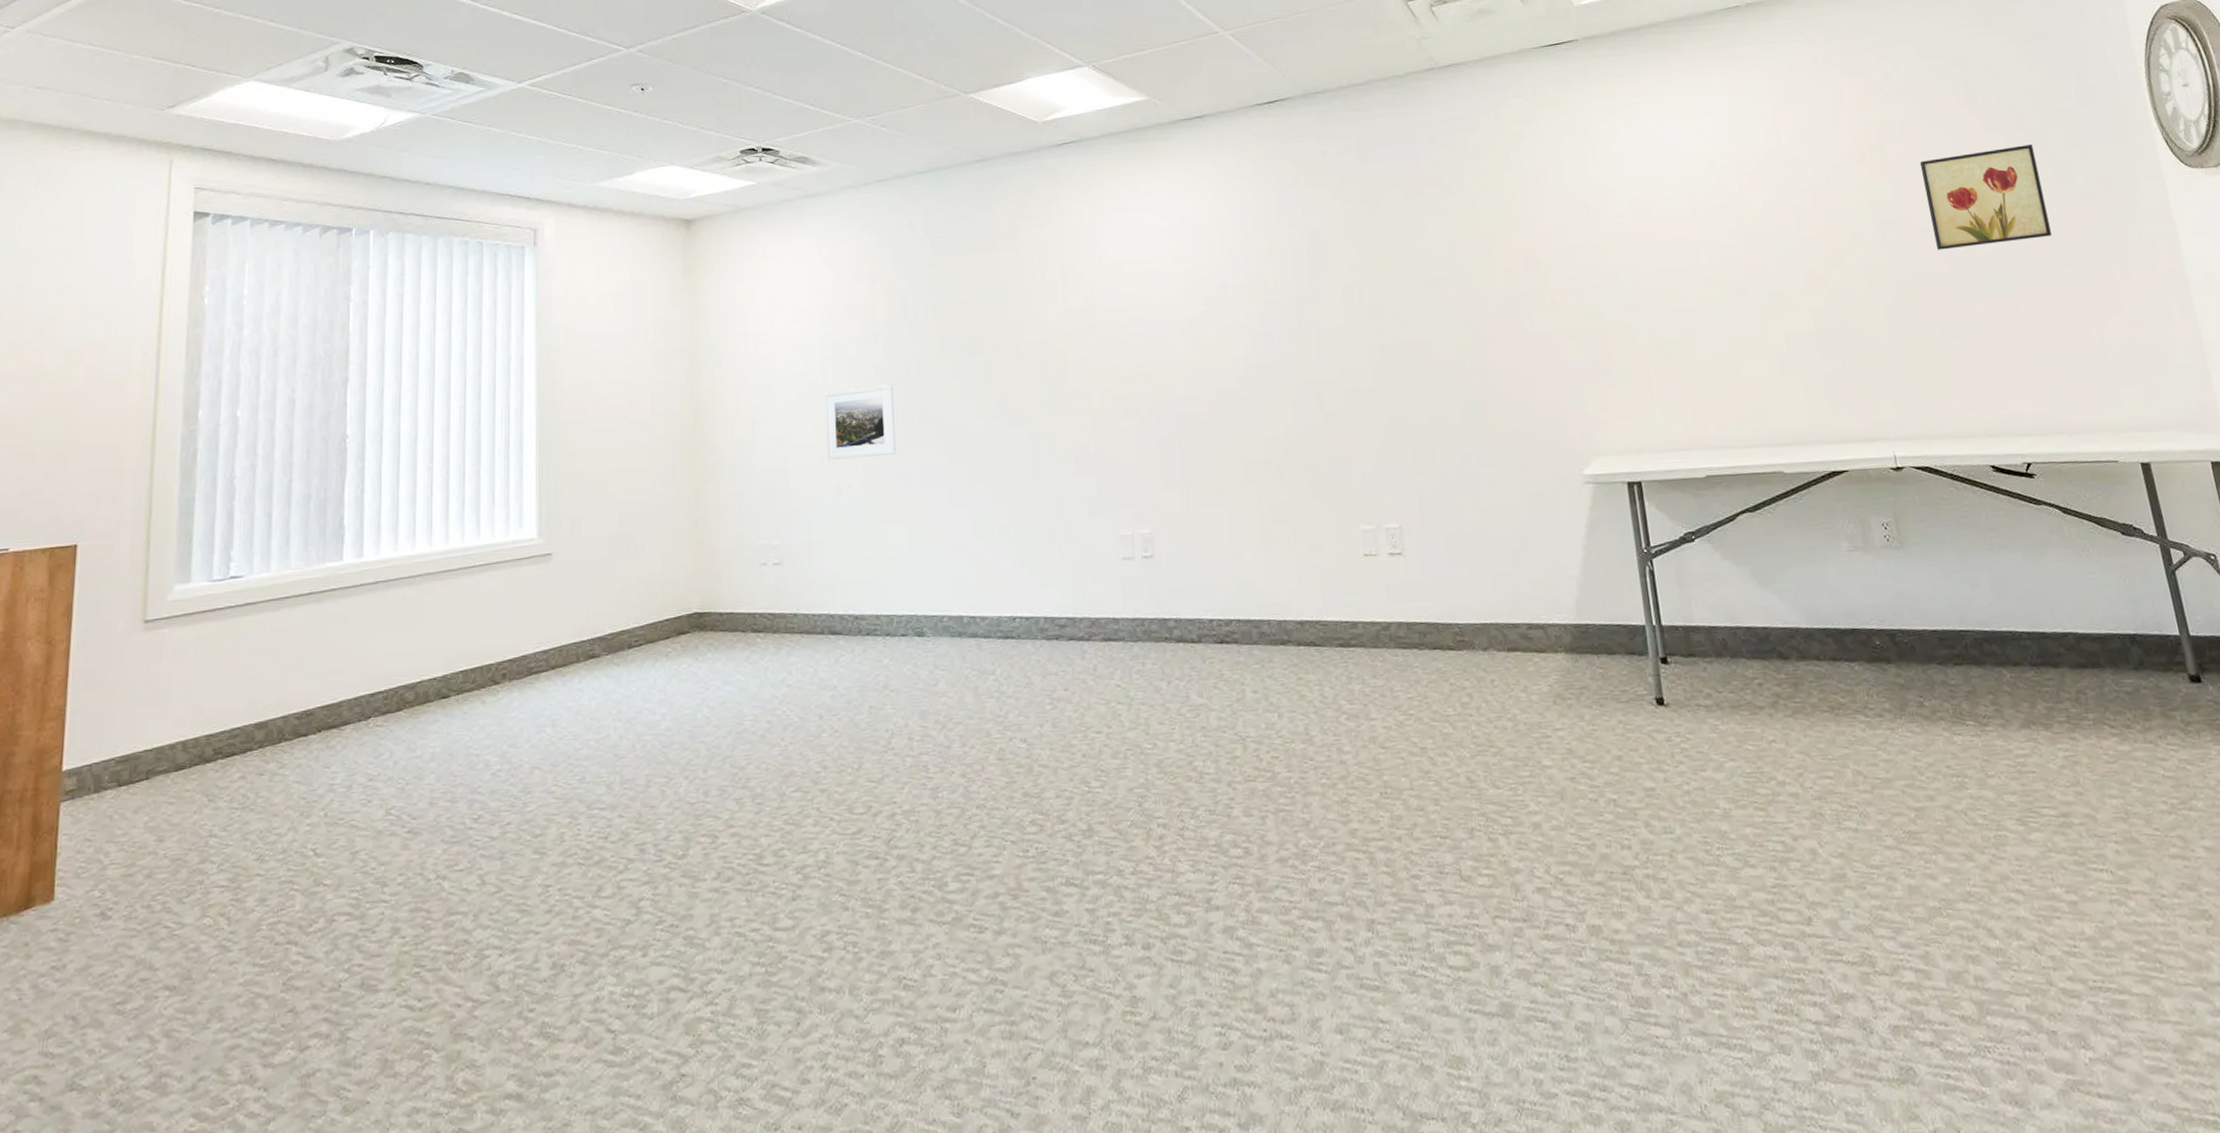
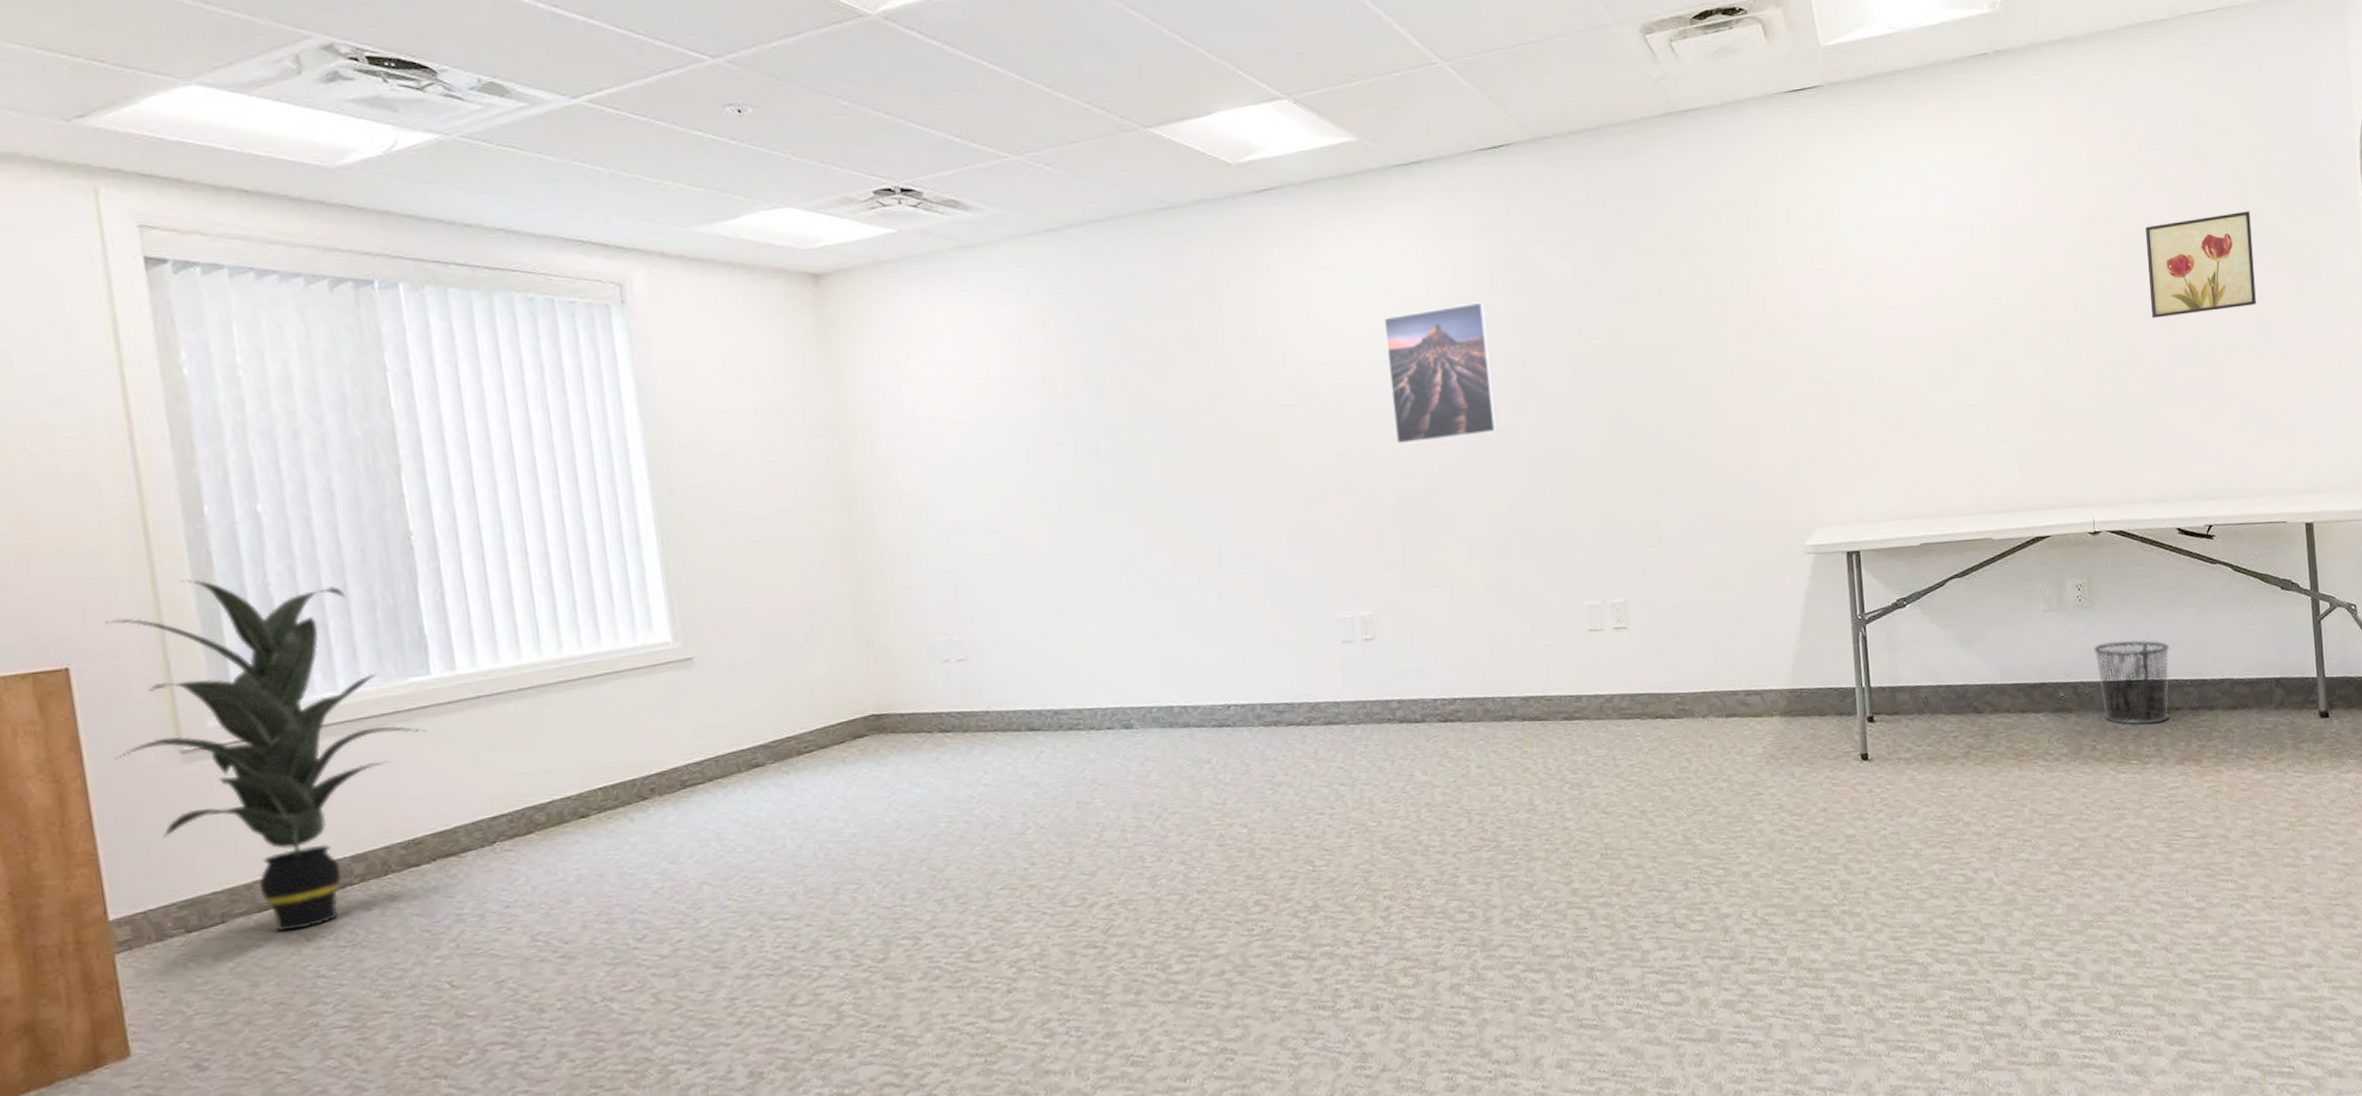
indoor plant: none [94,472,332,791] -> present [104,580,427,932]
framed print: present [825,384,896,461] -> none [1001,463,1089,549]
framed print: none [1168,238,1274,371] -> present [1383,301,1498,446]
waste bin: none [1909,585,2007,681] -> present [2094,640,2170,725]

